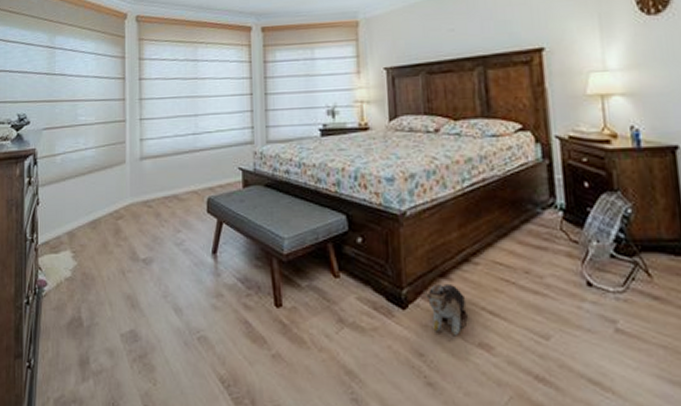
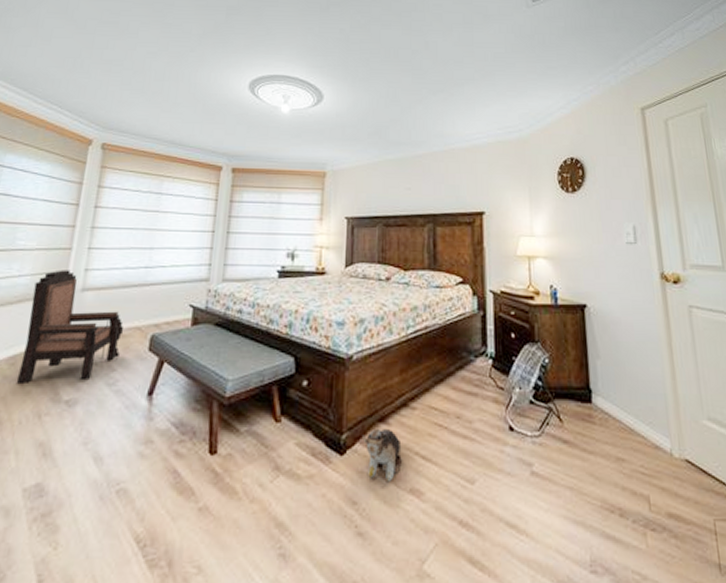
armchair: none [99,141,182,246] -> present [16,270,123,385]

